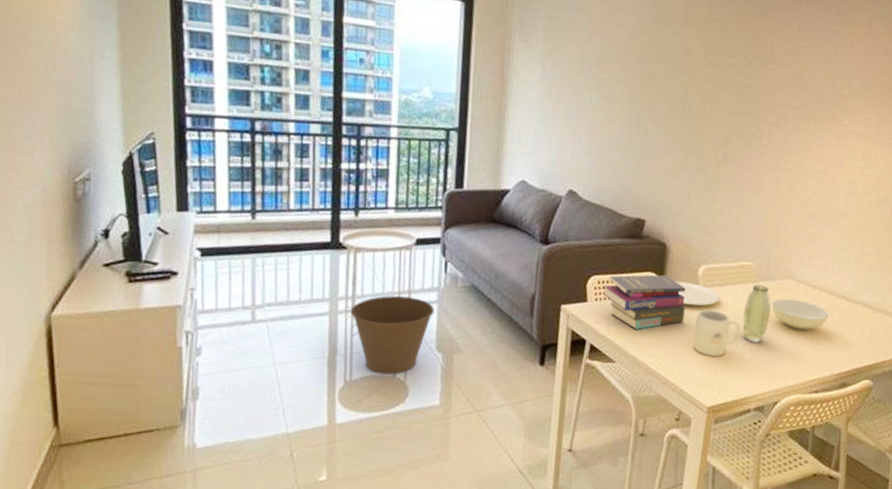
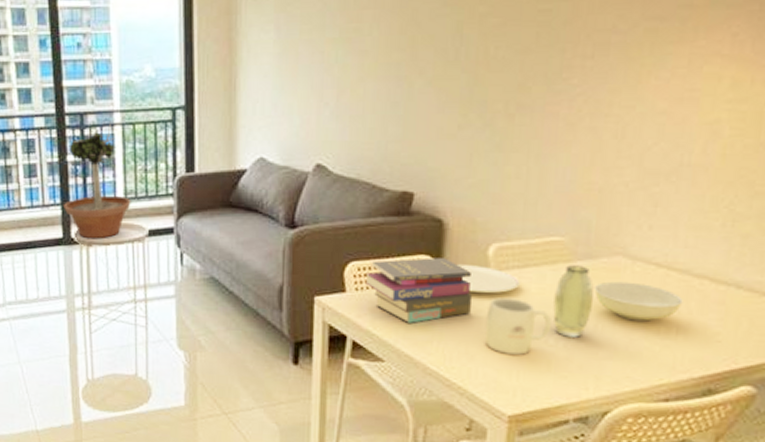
potted tree: none [334,135,402,245] -> present [64,122,131,239]
basket: present [350,295,435,375] -> none [87,291,173,374]

